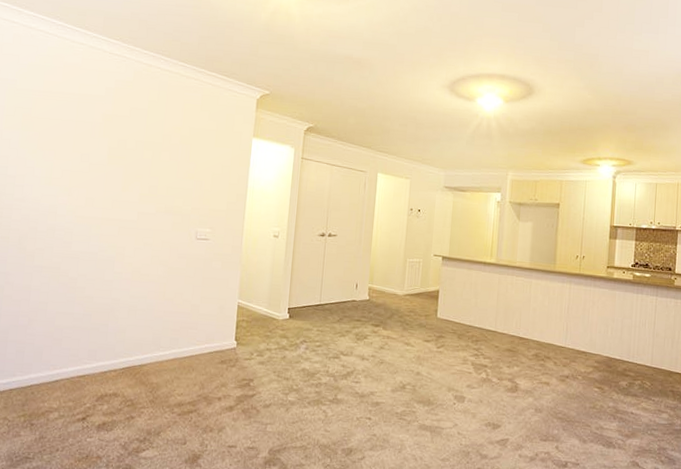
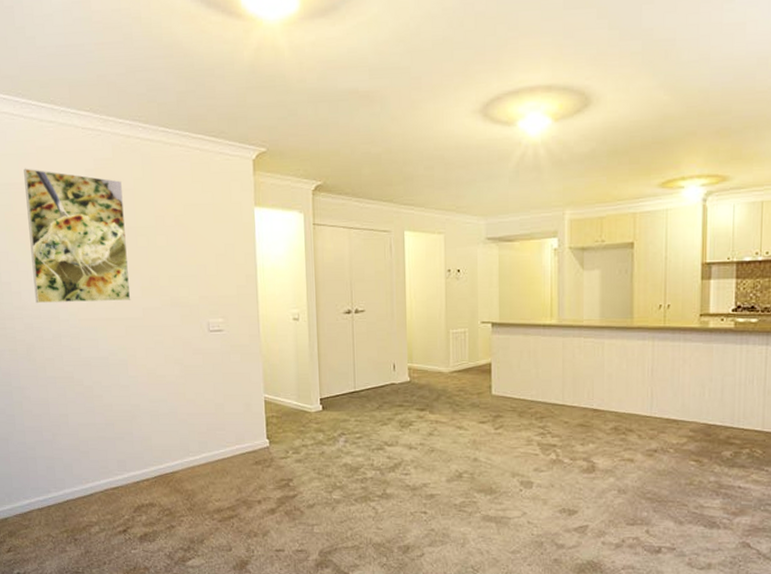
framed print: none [36,79,138,204] -> present [24,168,131,304]

